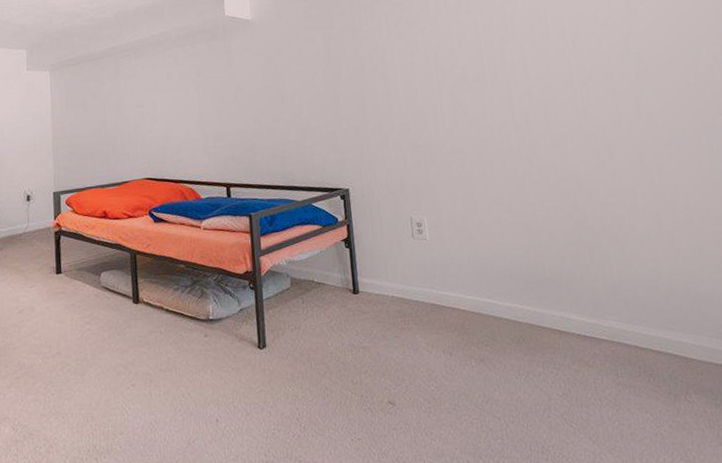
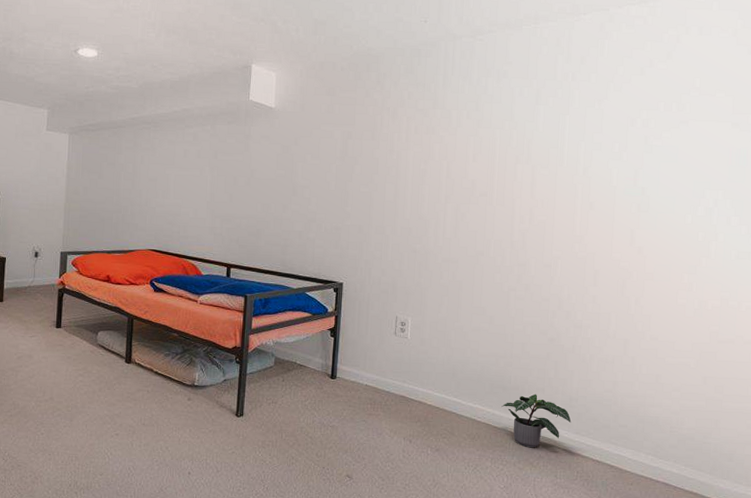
potted plant: none [541,284,620,346] -> present [501,394,571,448]

